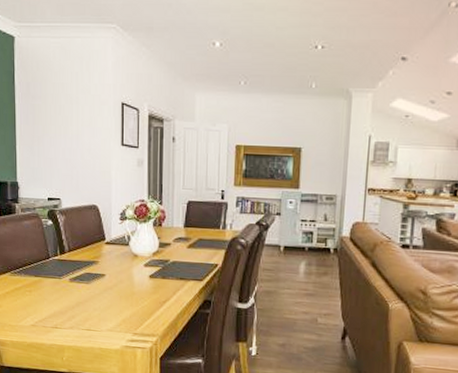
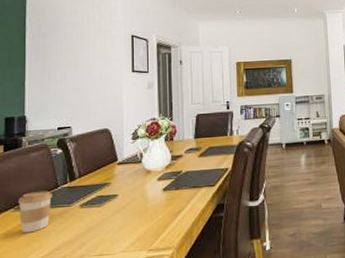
coffee cup: none [14,259,45,298] -> present [18,190,53,233]

